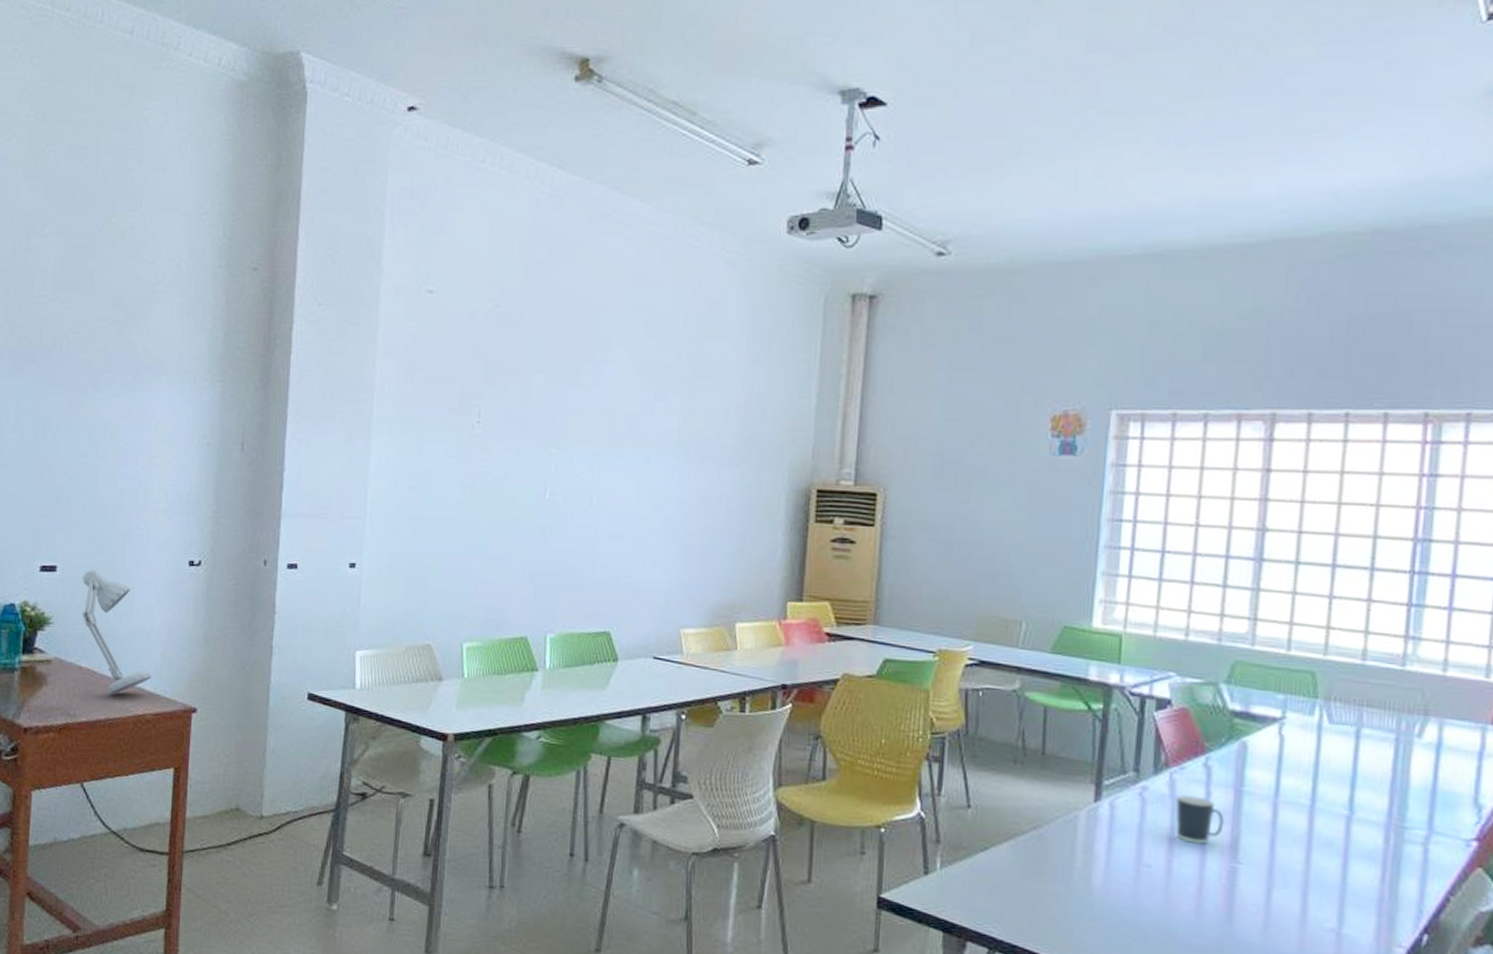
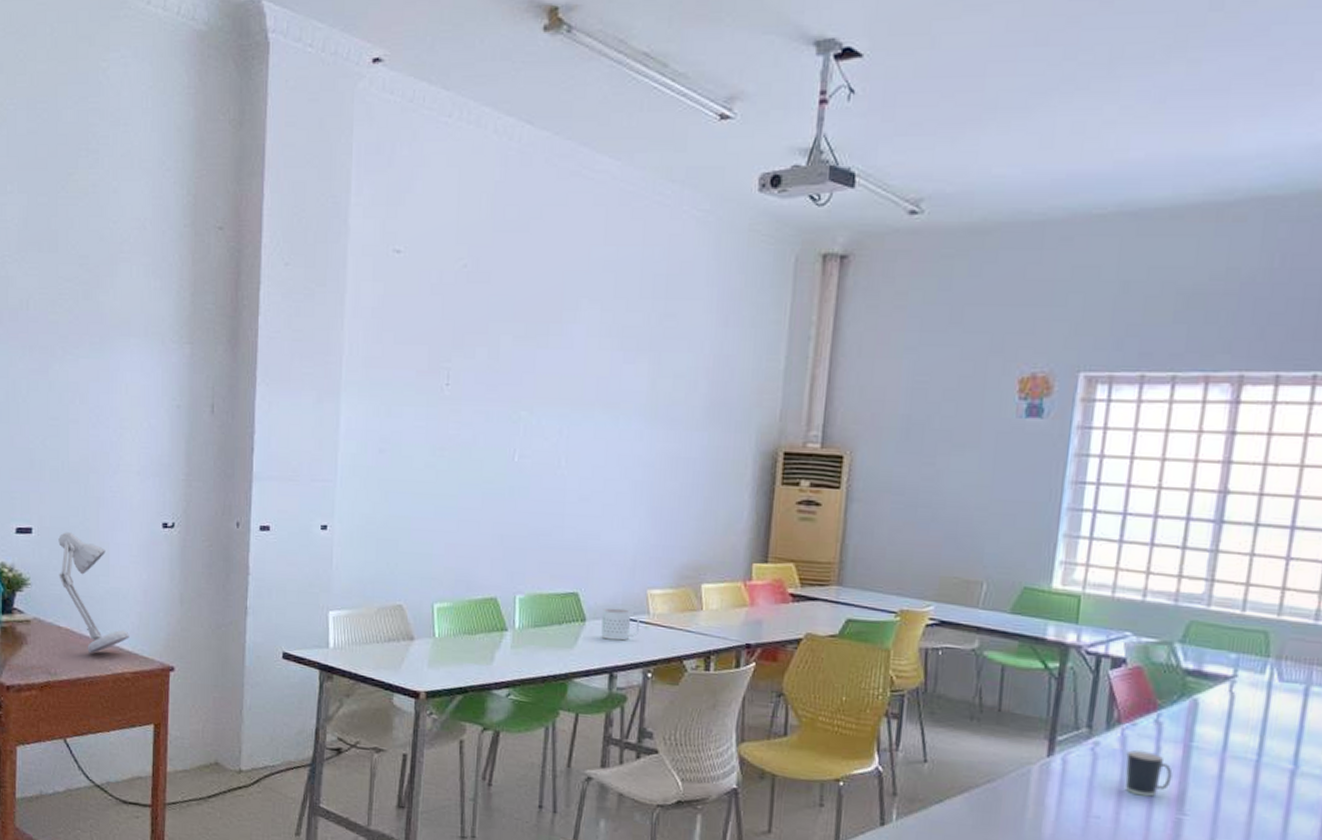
mug: none [634,647,674,682] -> present [601,607,641,641]

